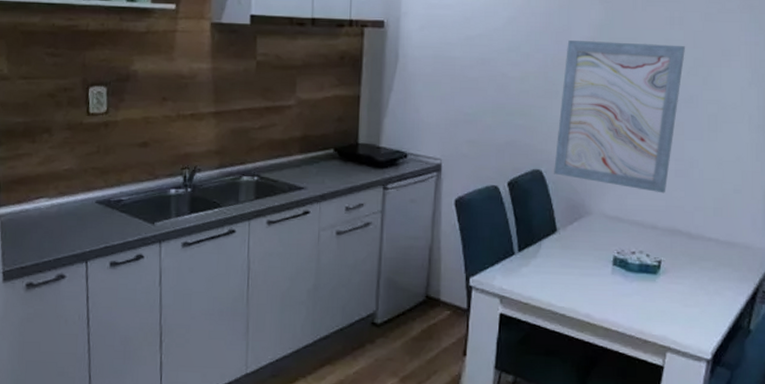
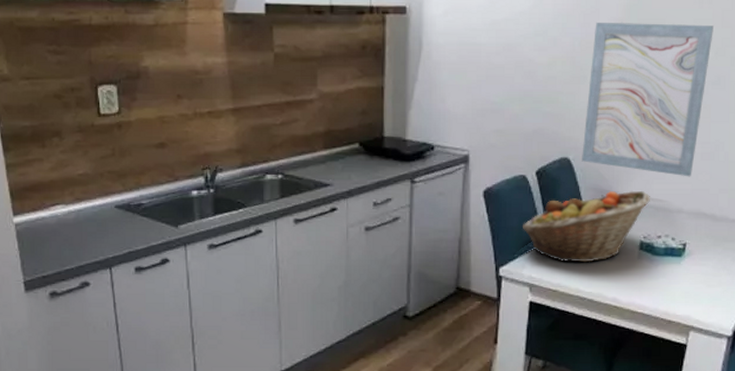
fruit basket: none [493,204,624,276] -> present [522,190,650,263]

